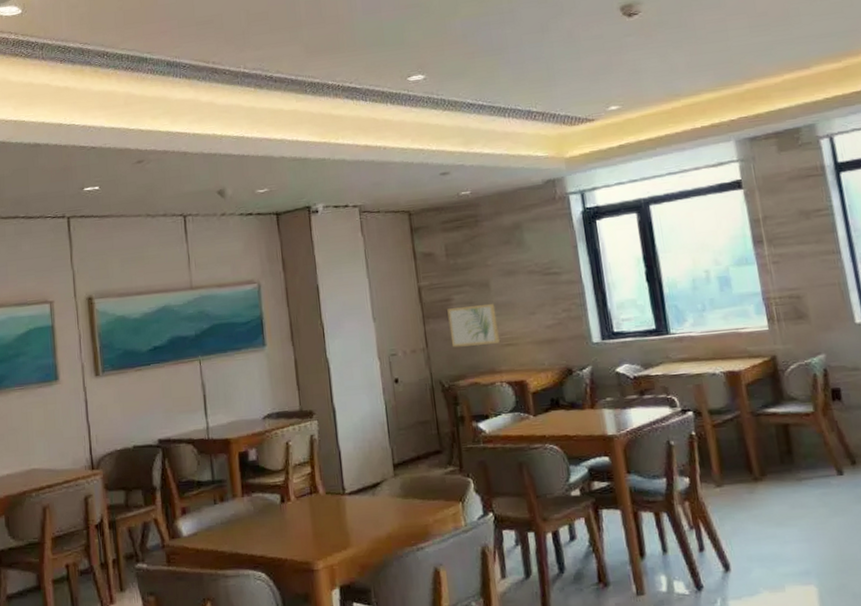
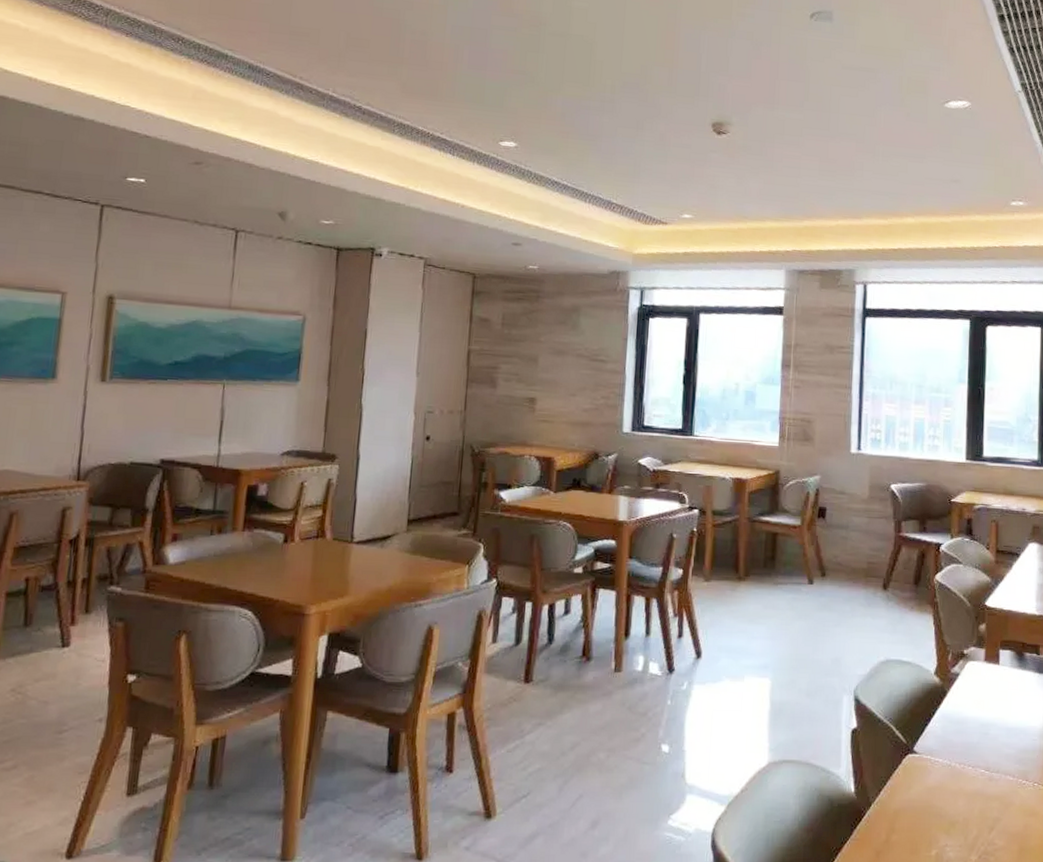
wall art: present [447,303,500,348] -> none [489,376,539,418]

